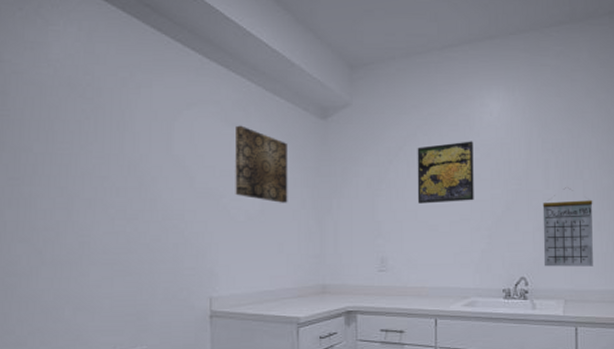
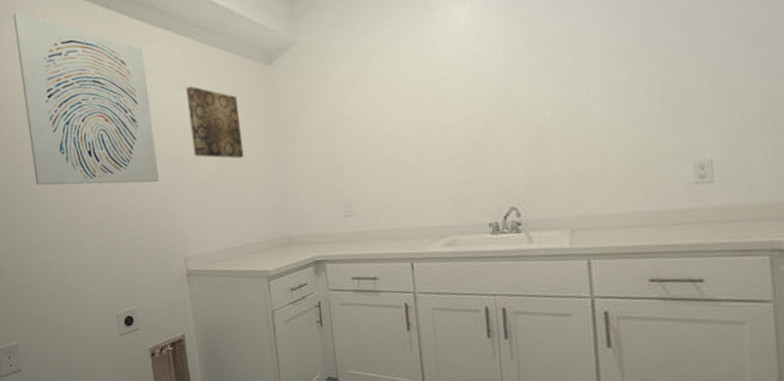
wall art: none [38,10,194,216] -> present [12,12,159,186]
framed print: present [417,141,474,204] -> none [372,57,445,139]
calendar: present [542,187,593,267] -> none [532,92,607,192]

